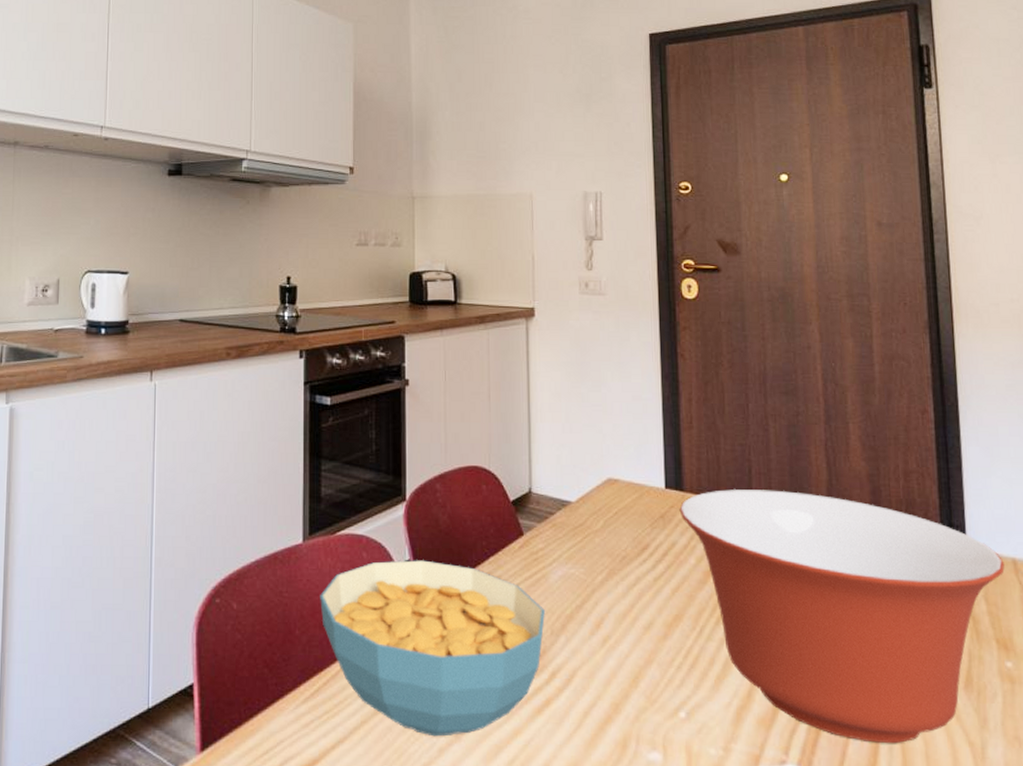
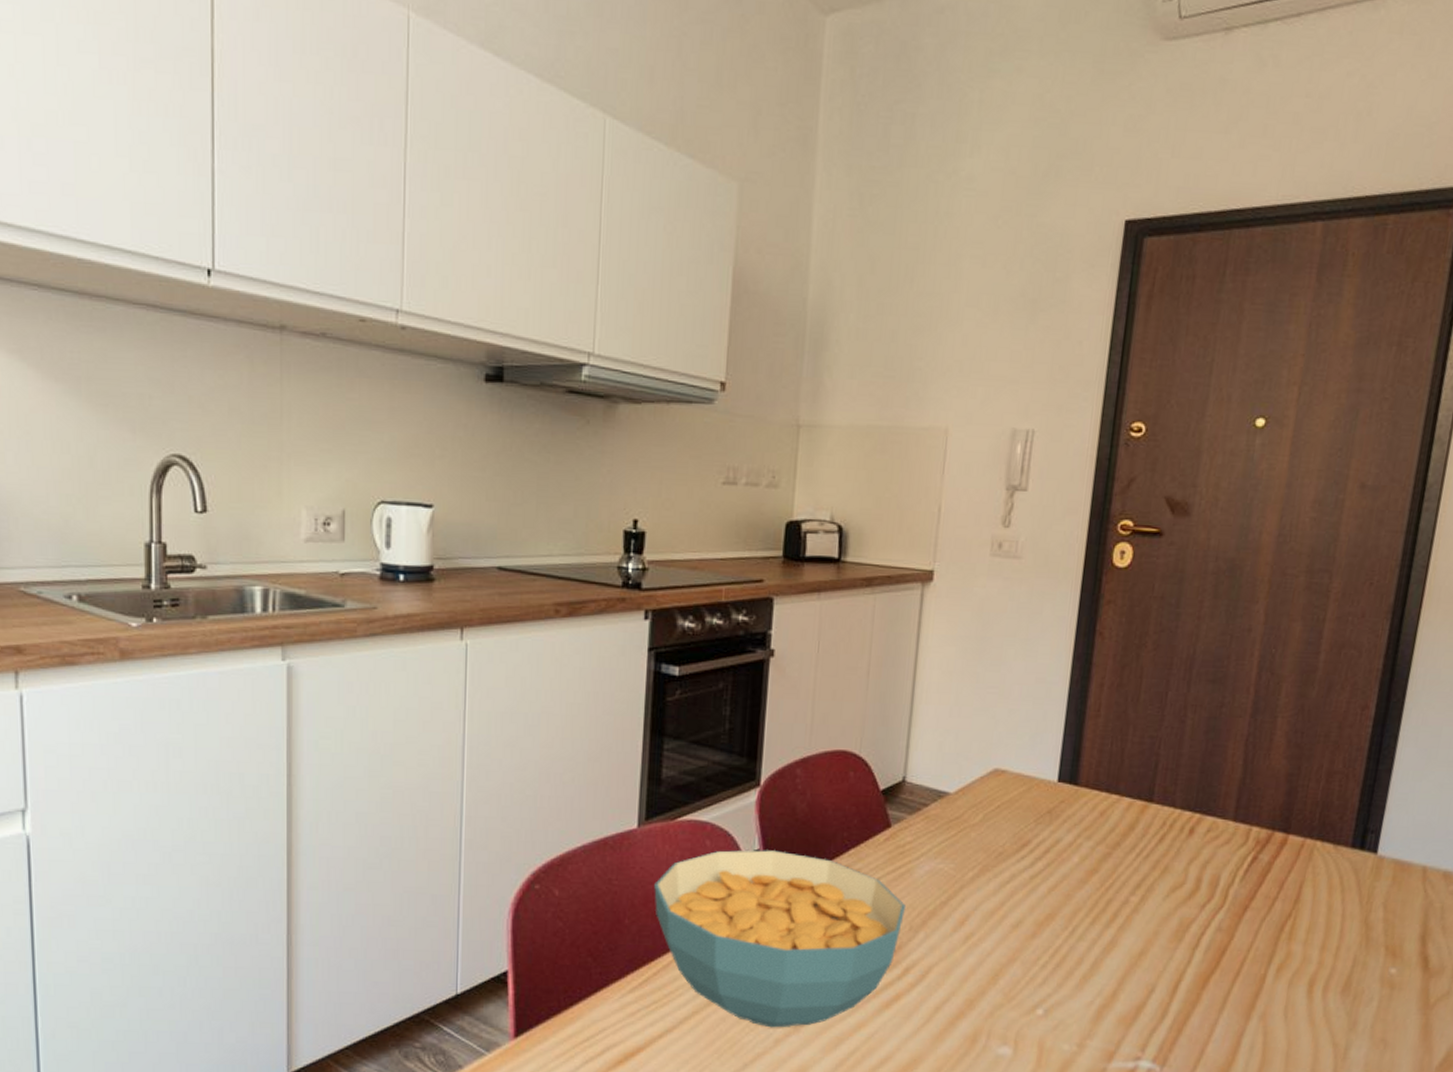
mixing bowl: present [679,489,1005,744] -> none [1069,785,1413,1044]

